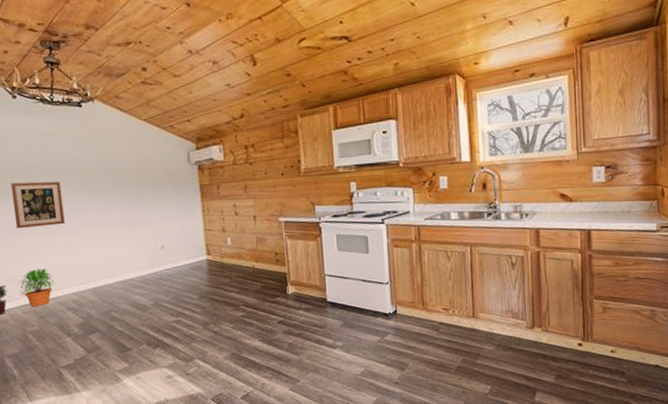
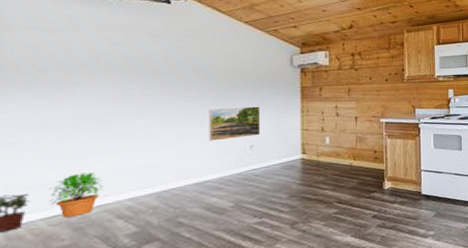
wall art: present [10,181,65,229] -> none [57,76,130,128]
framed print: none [124,206,169,241] -> present [209,106,261,141]

